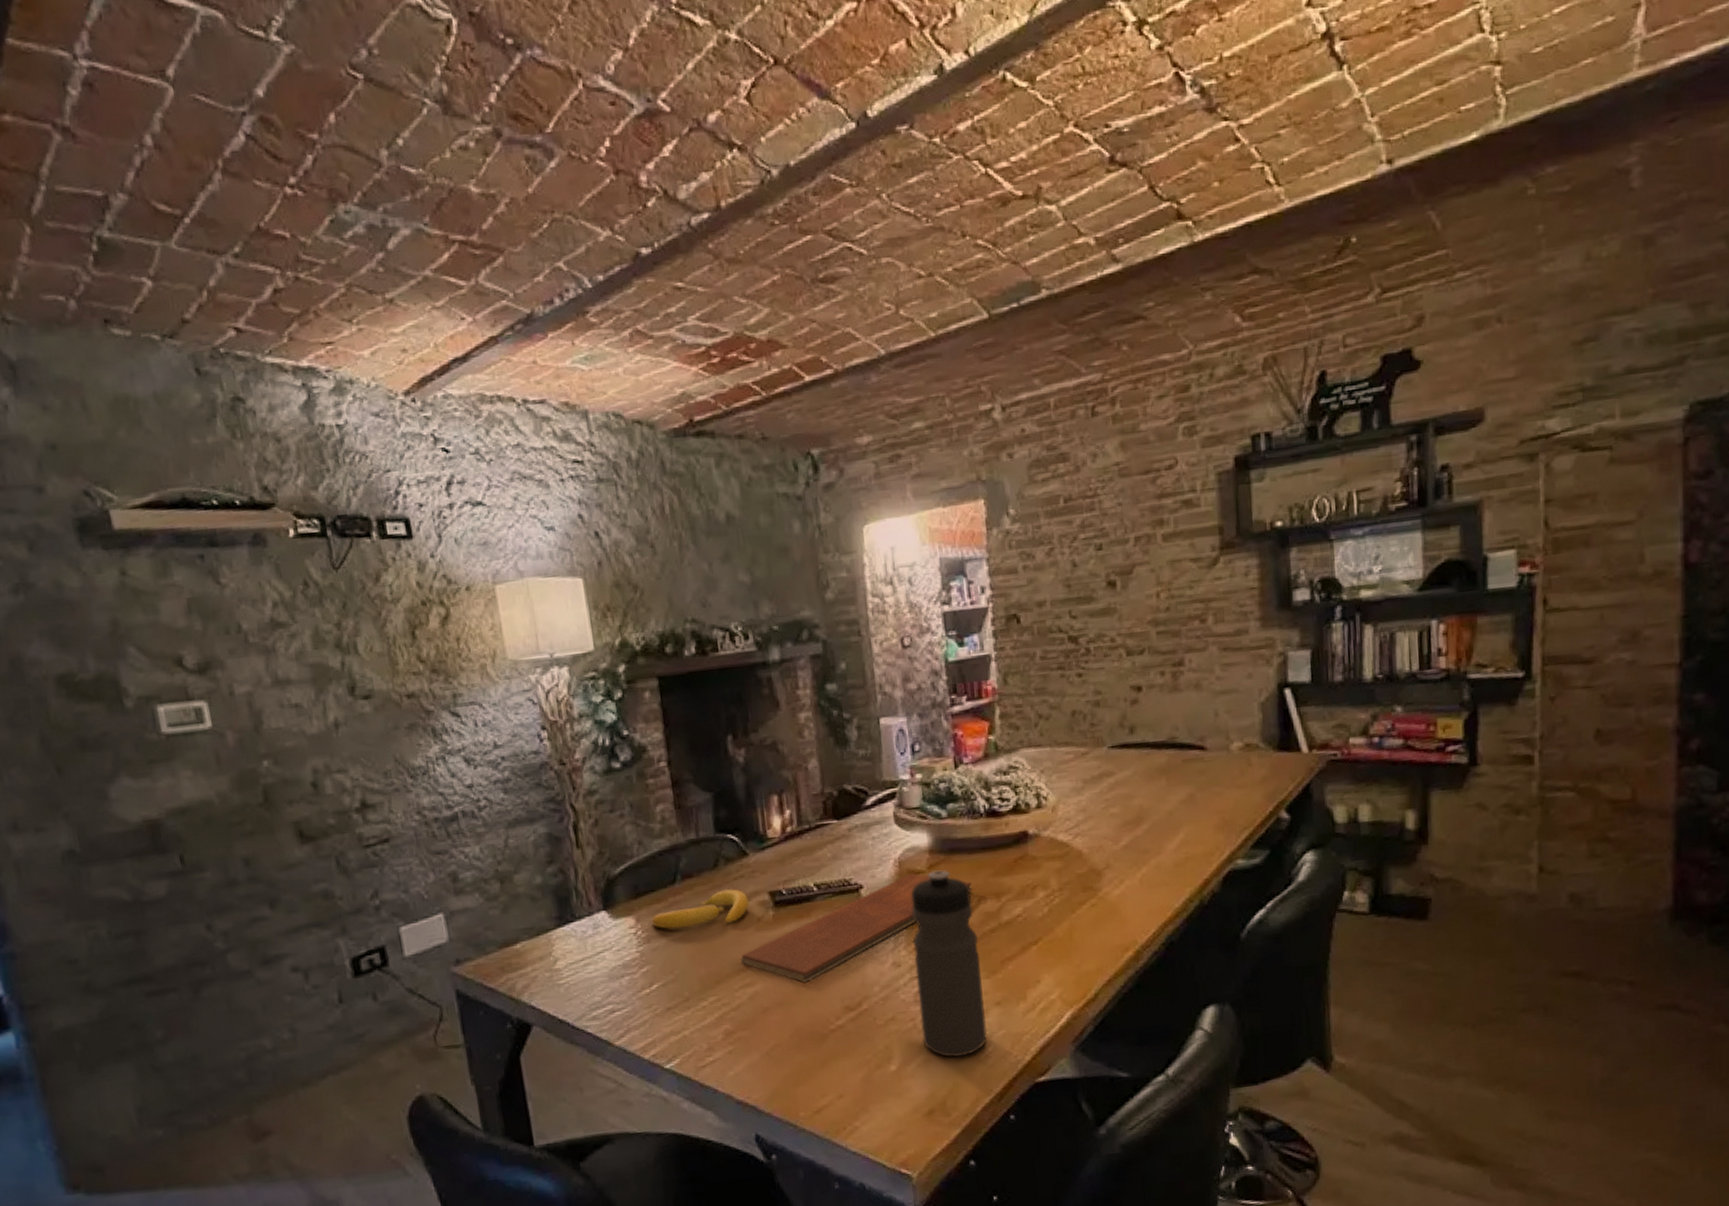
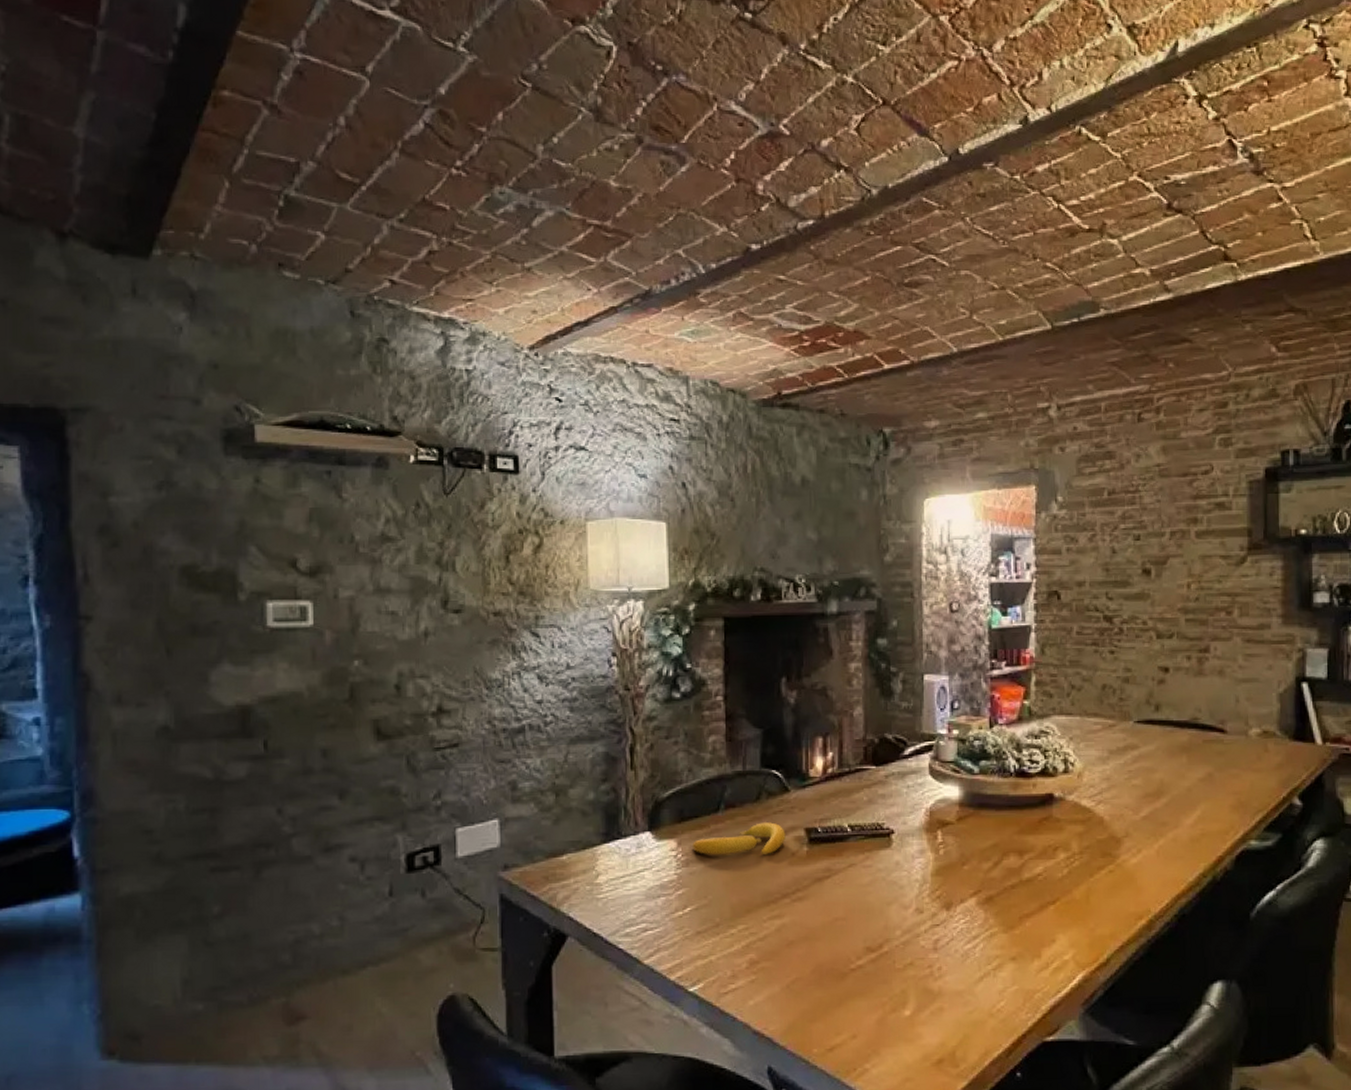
chopping board: present [740,873,972,983] -> none [771,824,997,920]
water bottle: present [911,869,988,1058] -> none [936,823,1001,1009]

